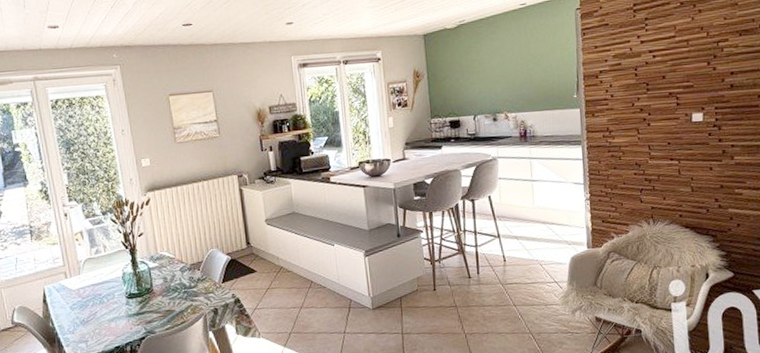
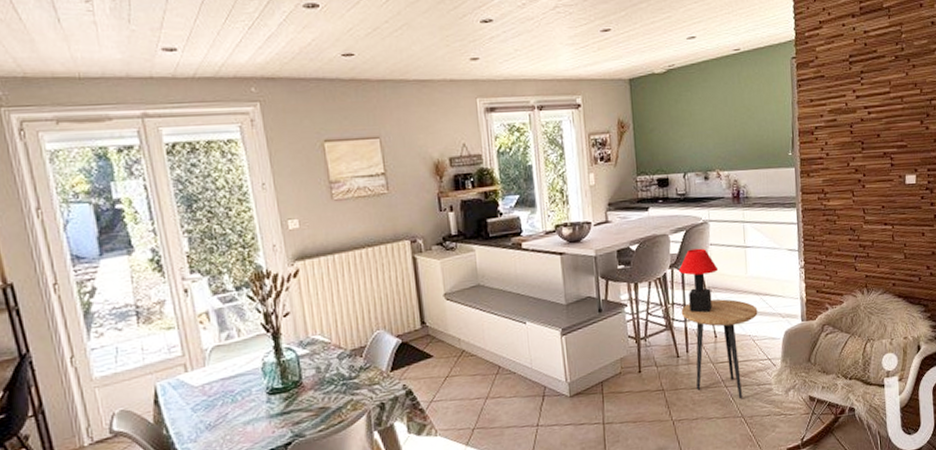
table lamp: none [470,181,507,240] -> present [679,248,719,313]
side table: none [472,227,545,318] -> present [681,299,758,400]

